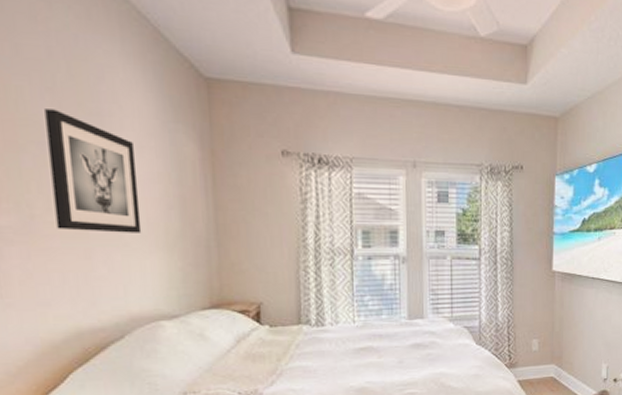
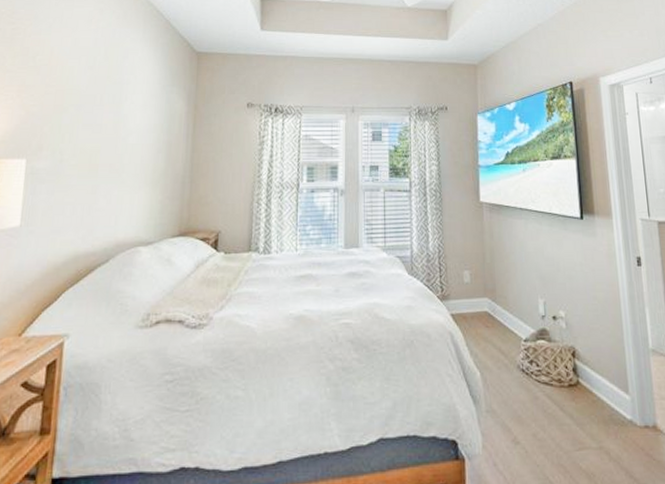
wall art: present [45,109,142,233] -> none [76,81,140,173]

